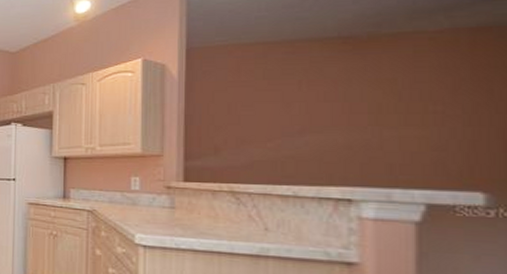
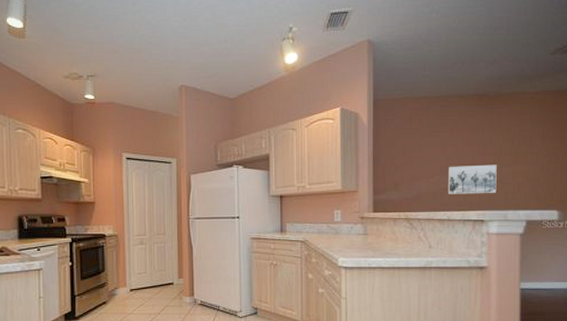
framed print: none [293,126,374,165] -> present [447,164,497,195]

